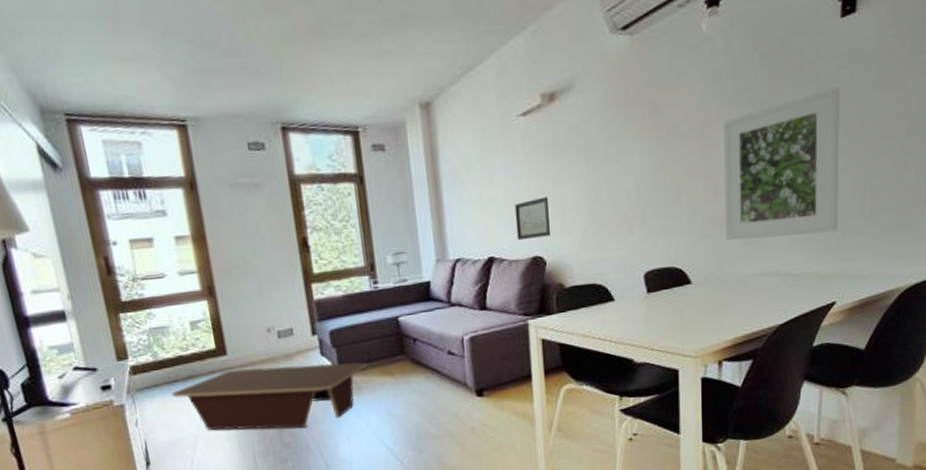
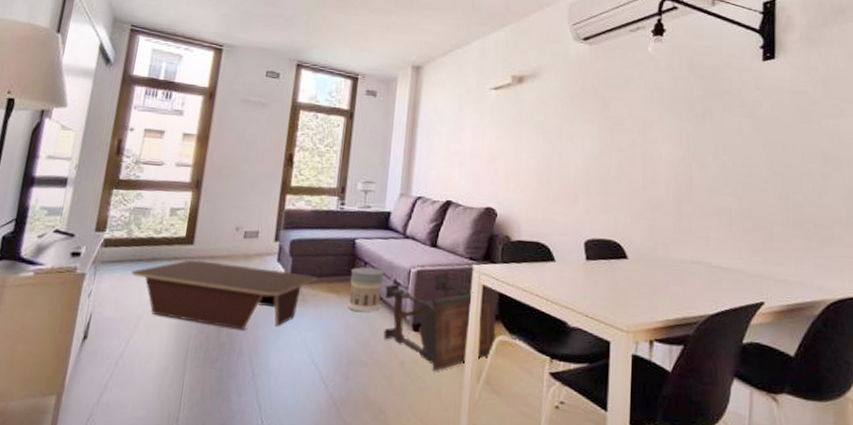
lantern: none [401,342,439,389] -> present [347,267,384,313]
side table: none [440,332,562,429] -> present [383,272,496,371]
wall art: present [514,197,551,241] -> none [474,157,506,192]
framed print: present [723,86,840,241] -> none [661,112,765,236]

